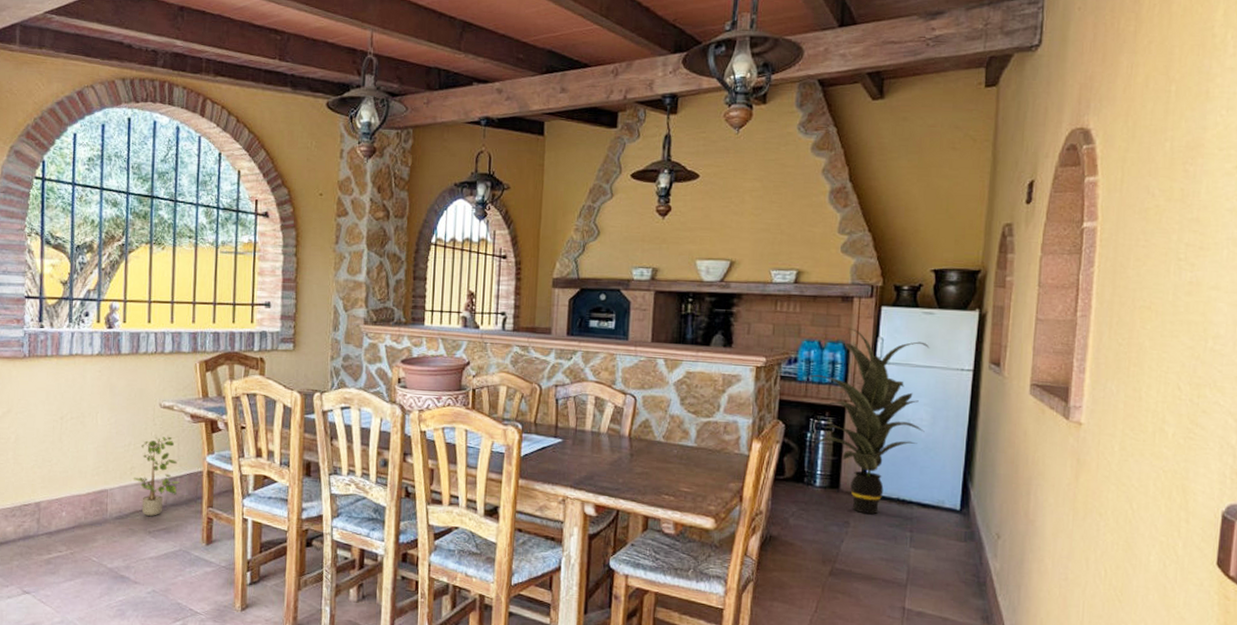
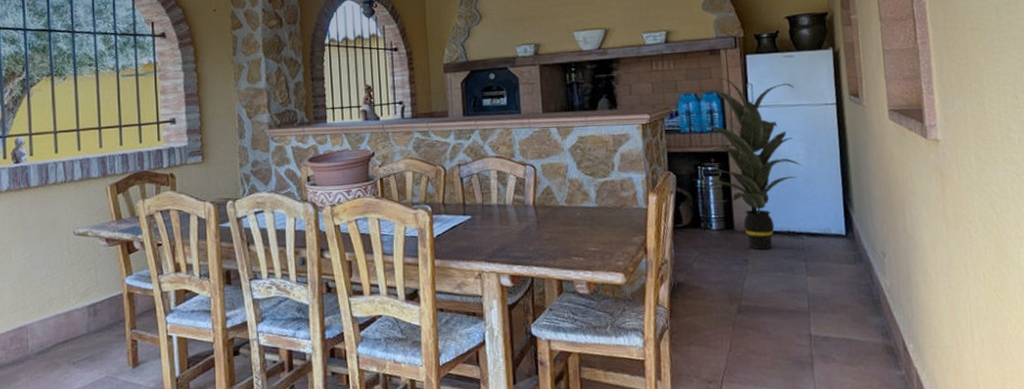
potted plant: present [133,436,181,516] -> none [52,263,101,346]

